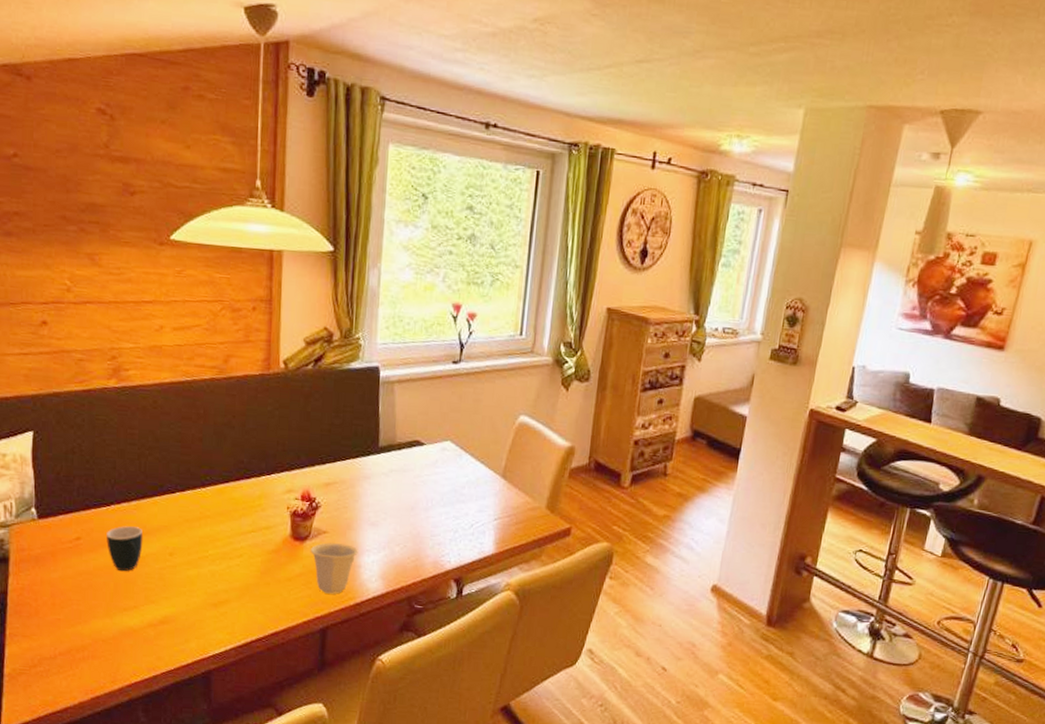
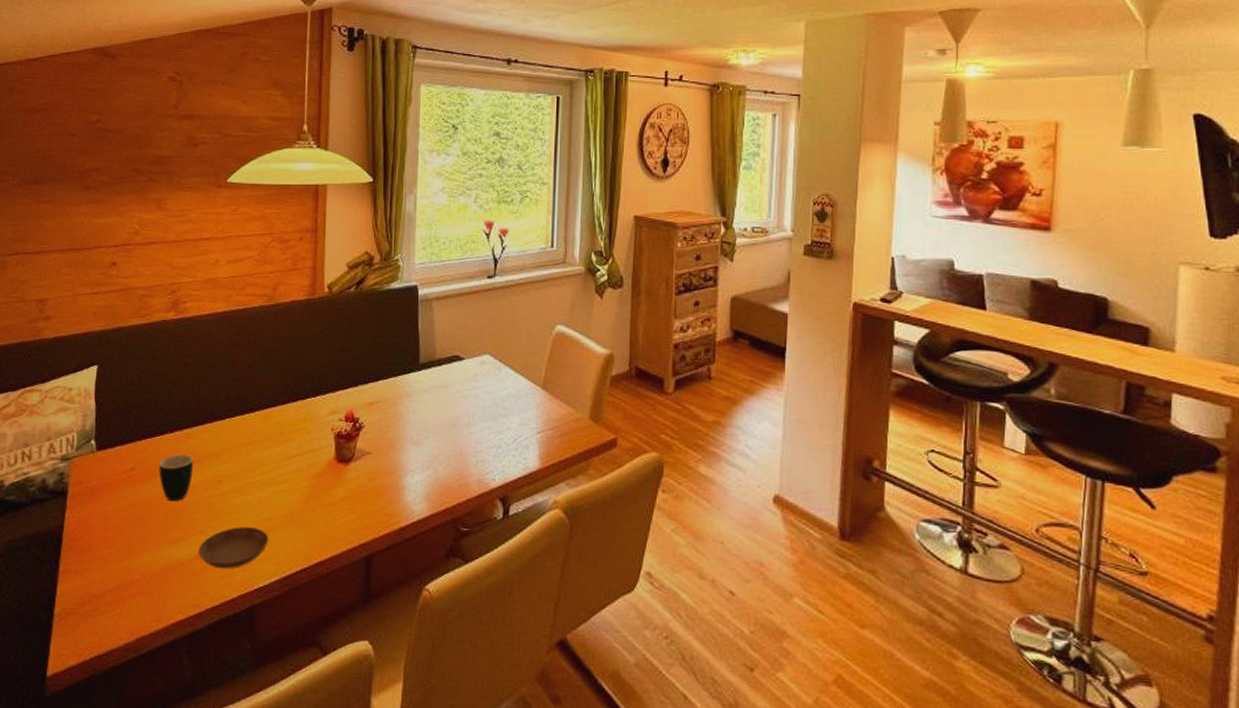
saucer: none [152,597,224,637] -> present [198,527,269,569]
cup: present [310,542,358,594] -> none [354,464,402,519]

